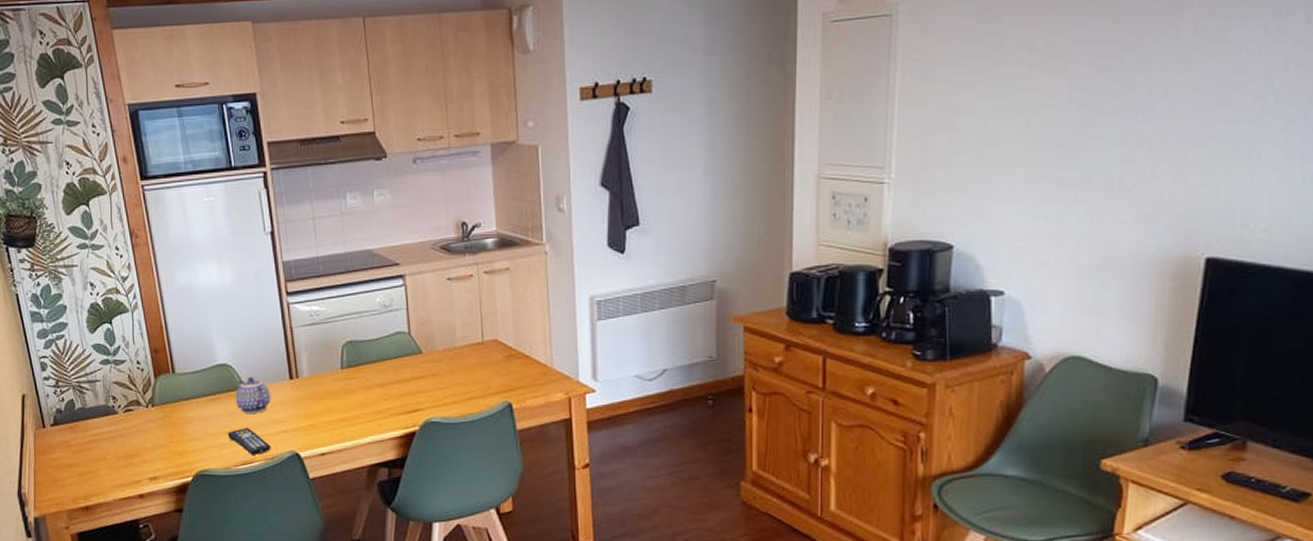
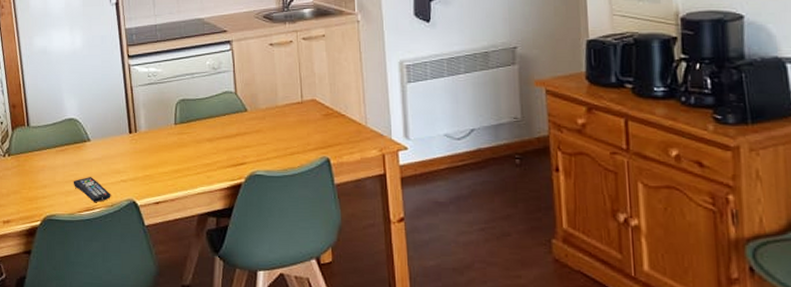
teapot: present [235,376,271,413] -> none [81,130,112,164]

